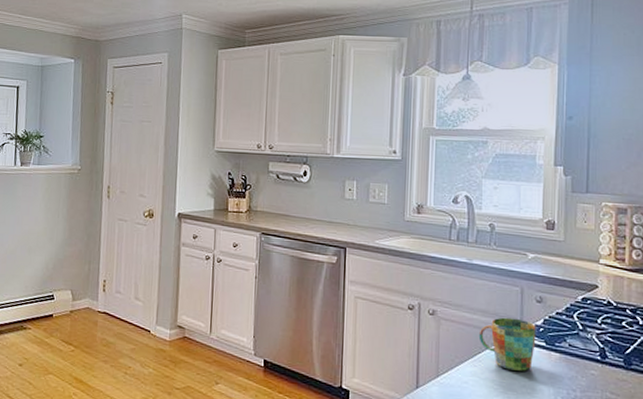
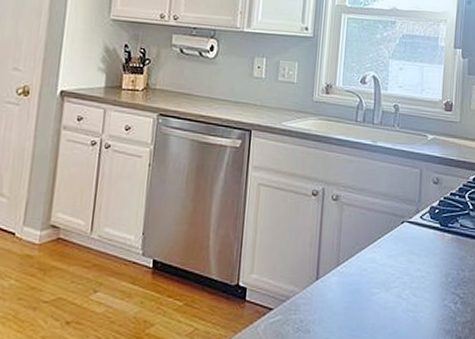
mug: present [478,317,536,371] -> none [379,200,432,254]

